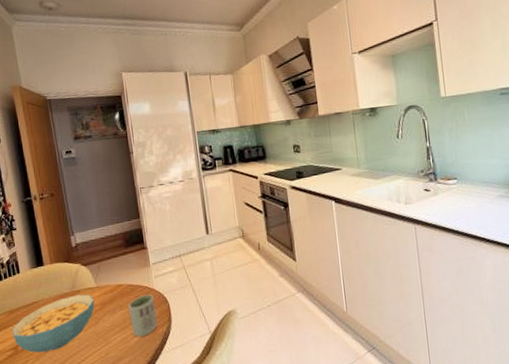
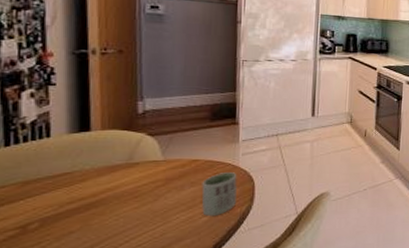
cereal bowl: present [12,294,95,353] -> none [22,167,157,233]

